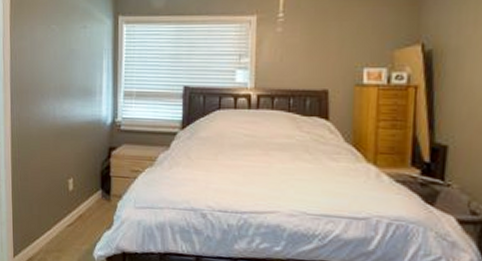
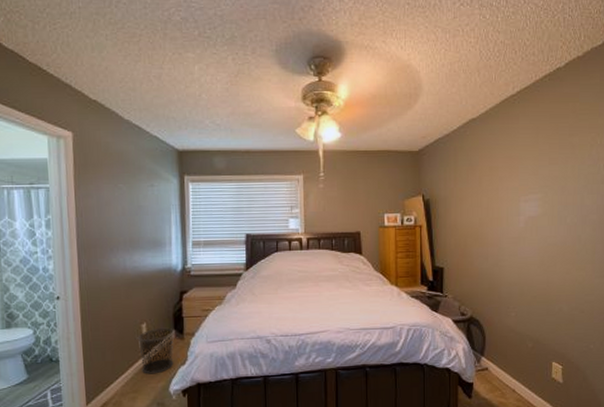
waste bin: none [64,185,102,235] -> present [137,327,175,374]

